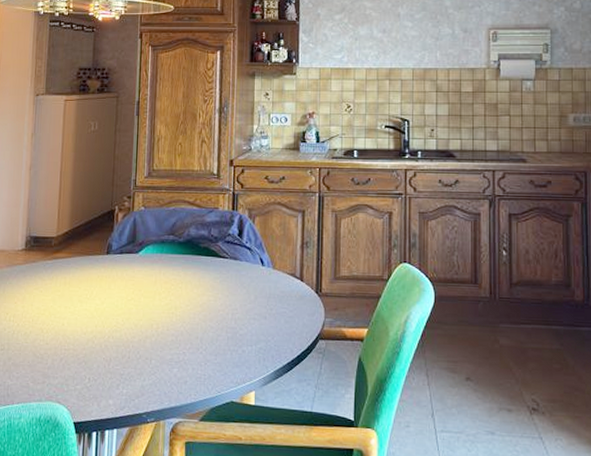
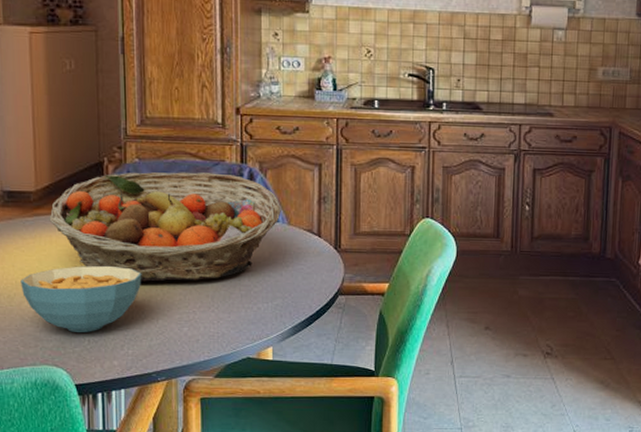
cereal bowl: none [36,306,140,371] -> present [20,265,142,332]
fruit basket: none [65,219,267,322] -> present [49,172,281,282]

